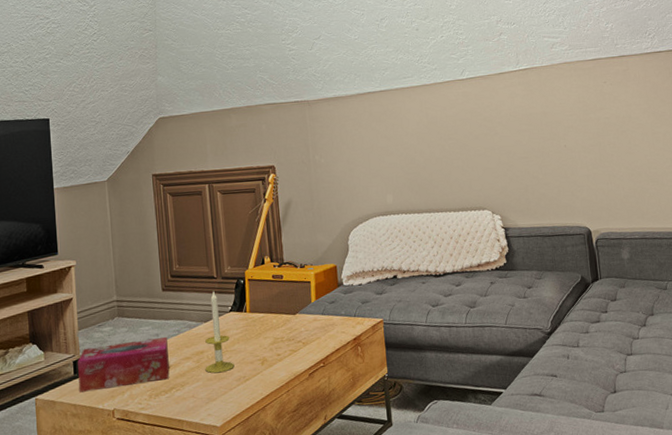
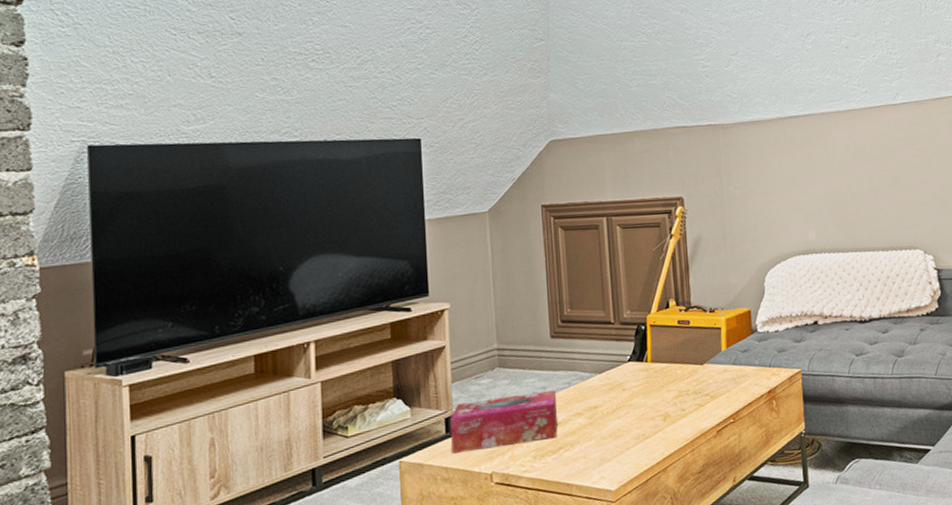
candle: present [205,291,234,374] -> none [599,338,633,431]

